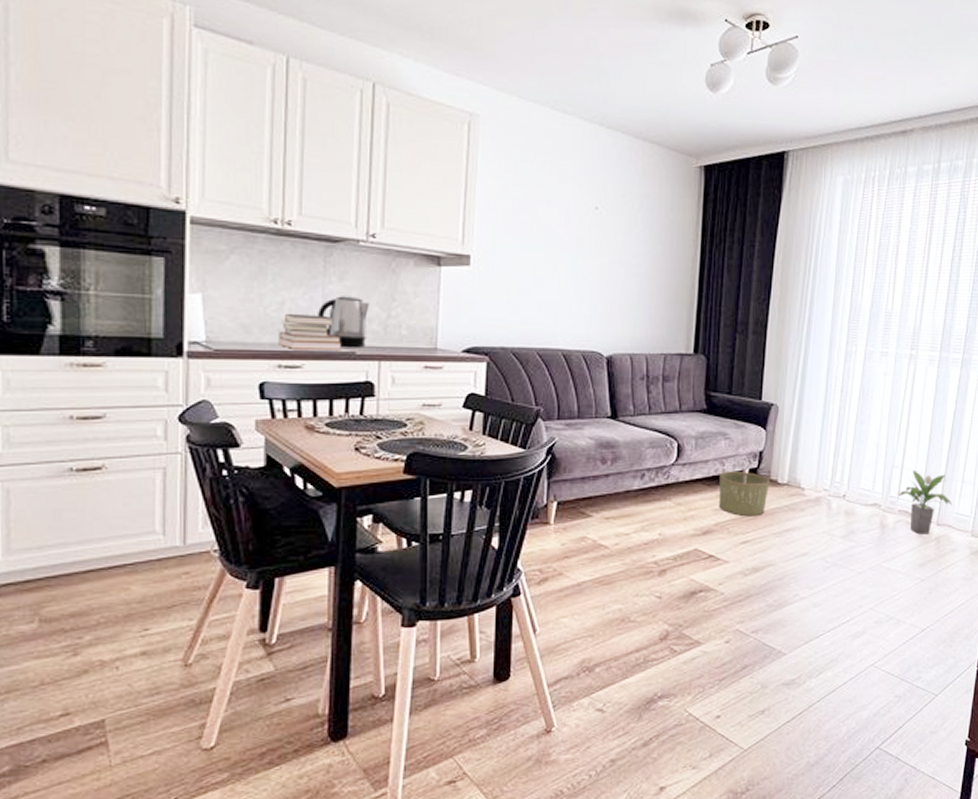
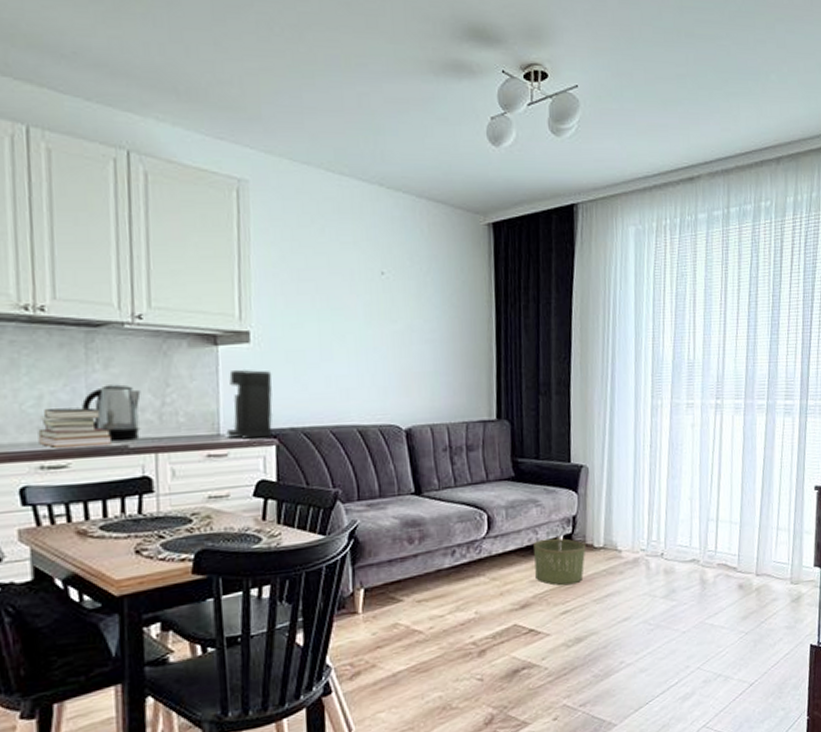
coffee maker: none [442,291,488,354] -> present [226,370,273,439]
potted plant: present [896,471,952,534] -> none [713,522,769,587]

